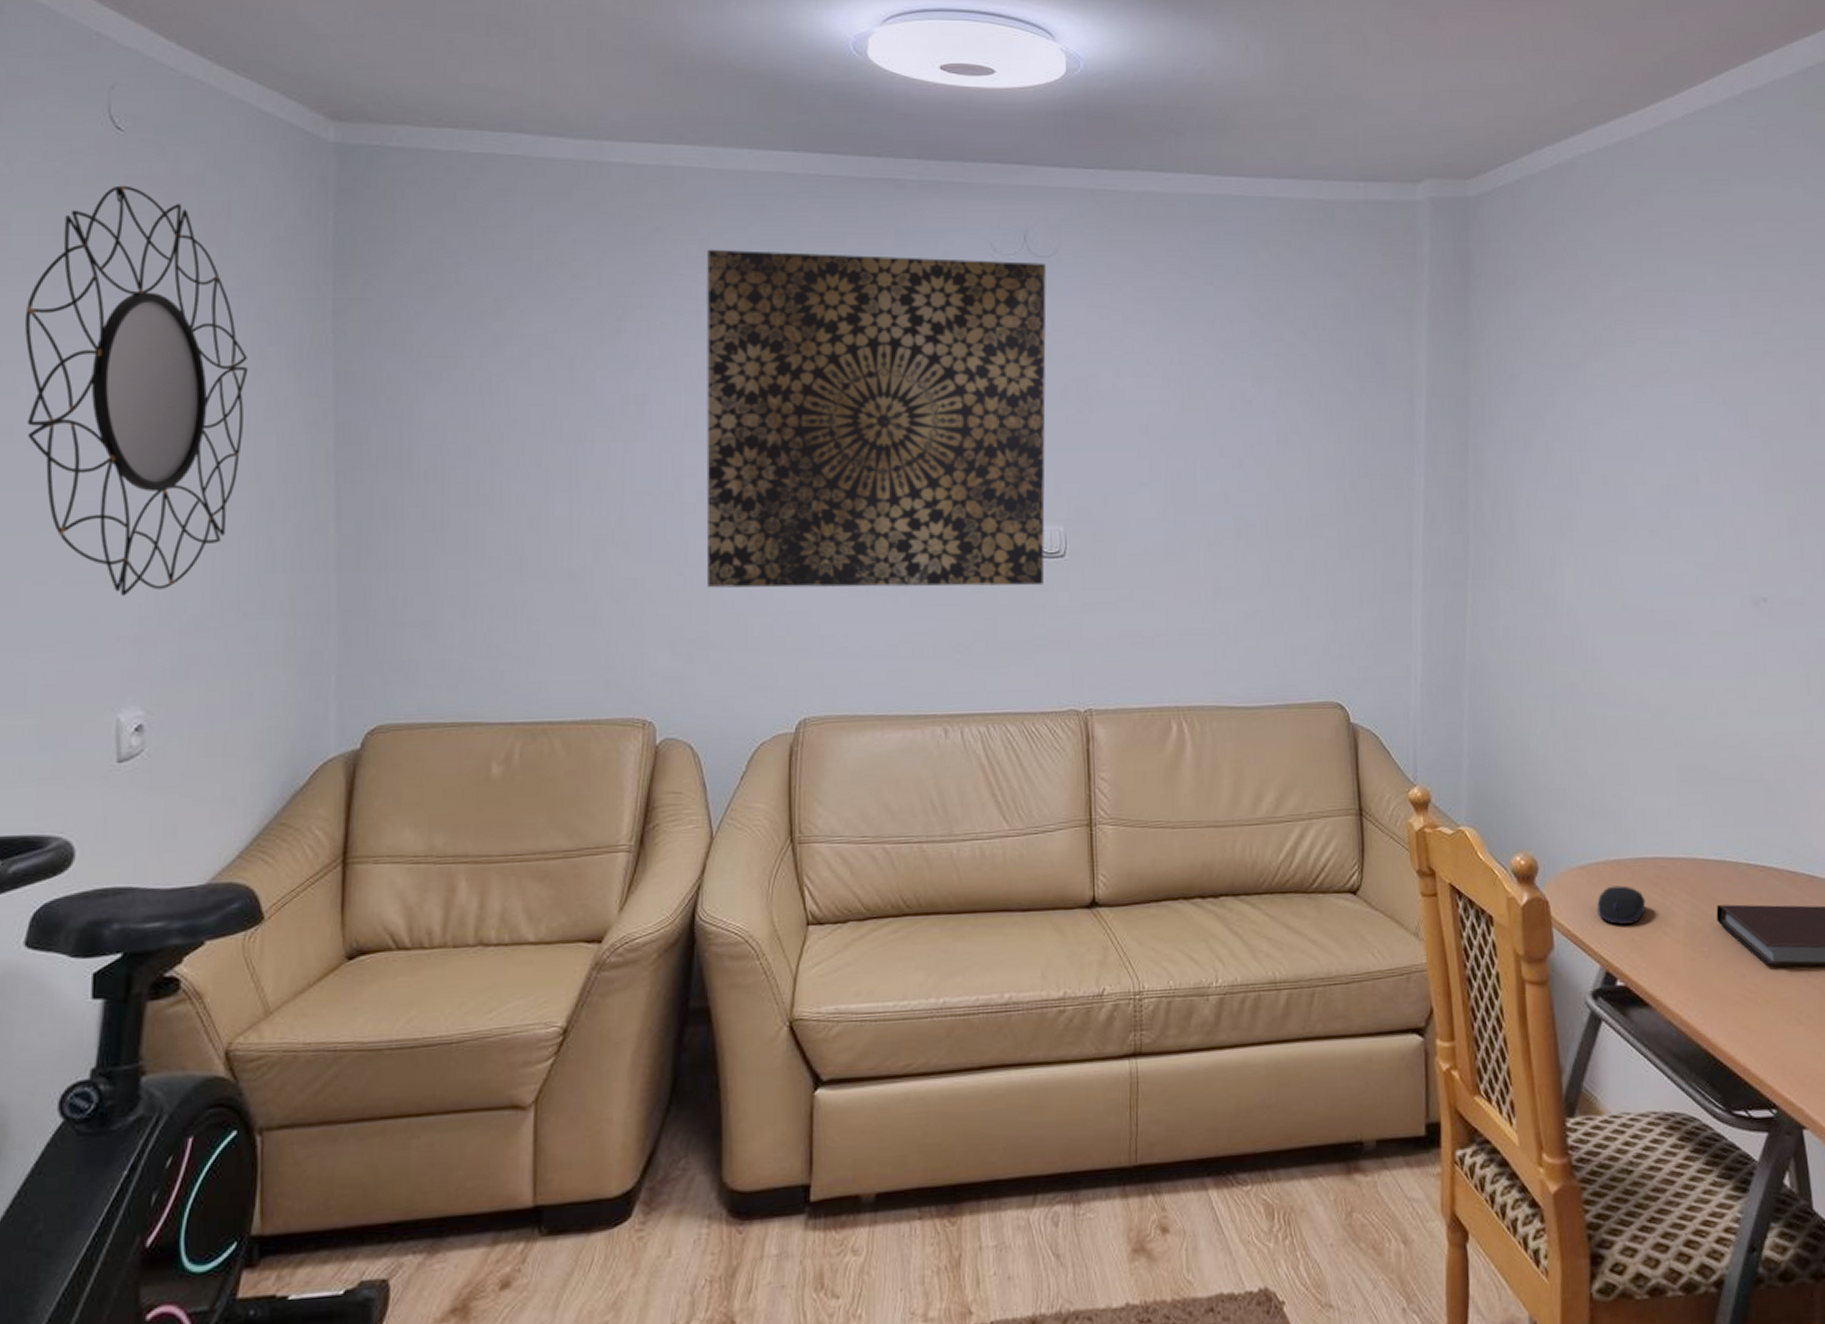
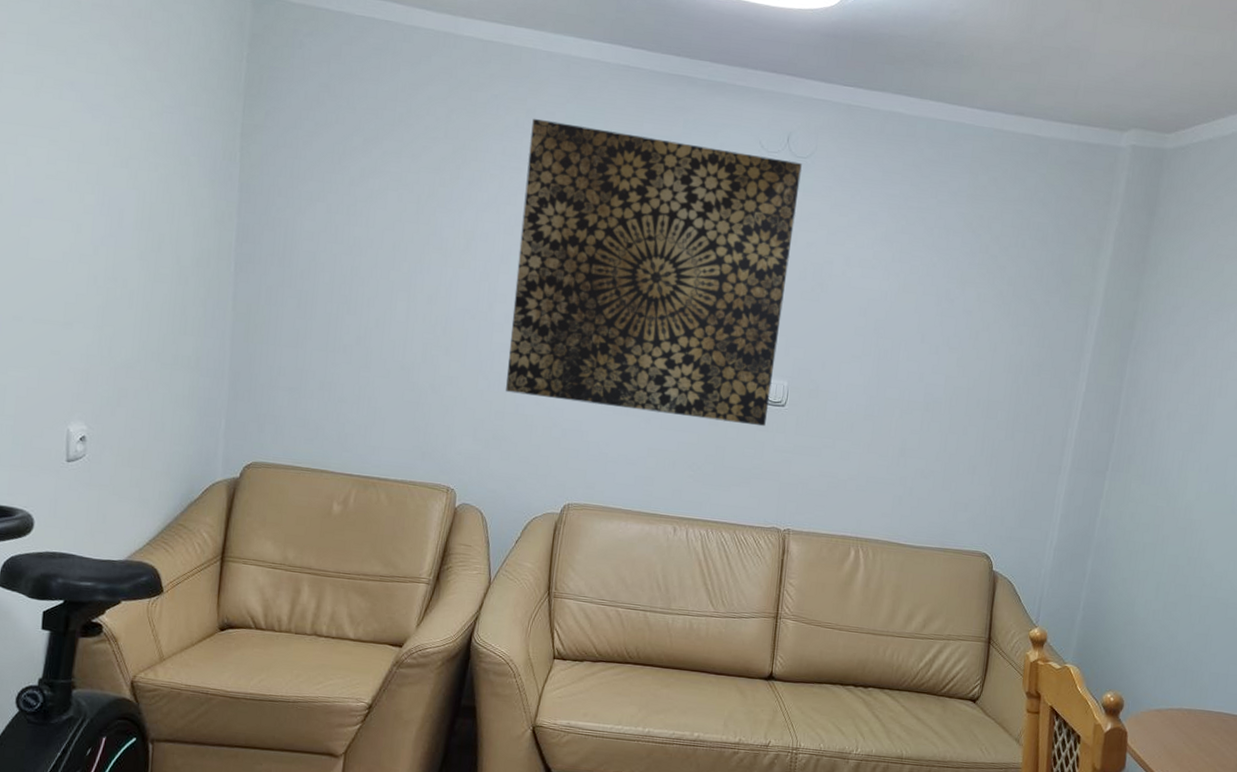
home mirror: present [24,185,249,597] -> none [13,11,176,338]
computer mouse: present [1597,885,1646,925] -> none [1165,728,1206,760]

